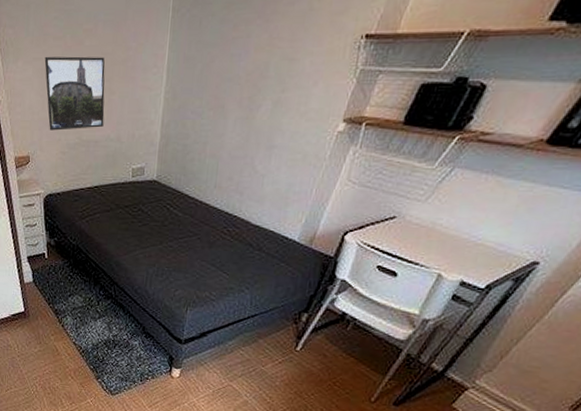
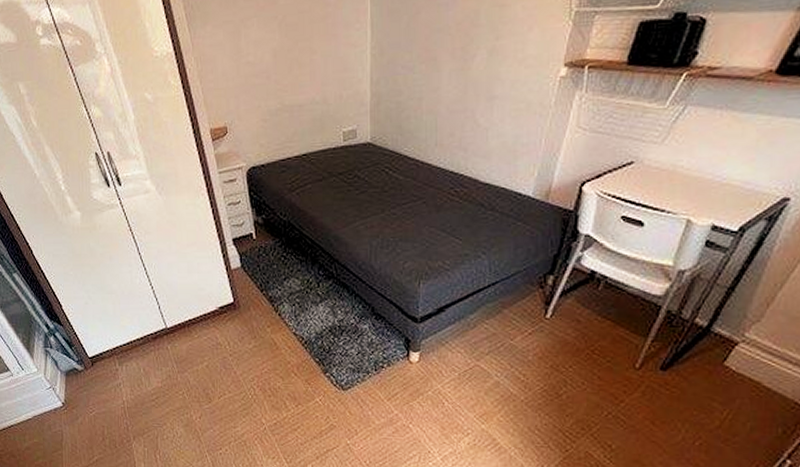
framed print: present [44,56,105,131] -> none [236,15,307,97]

